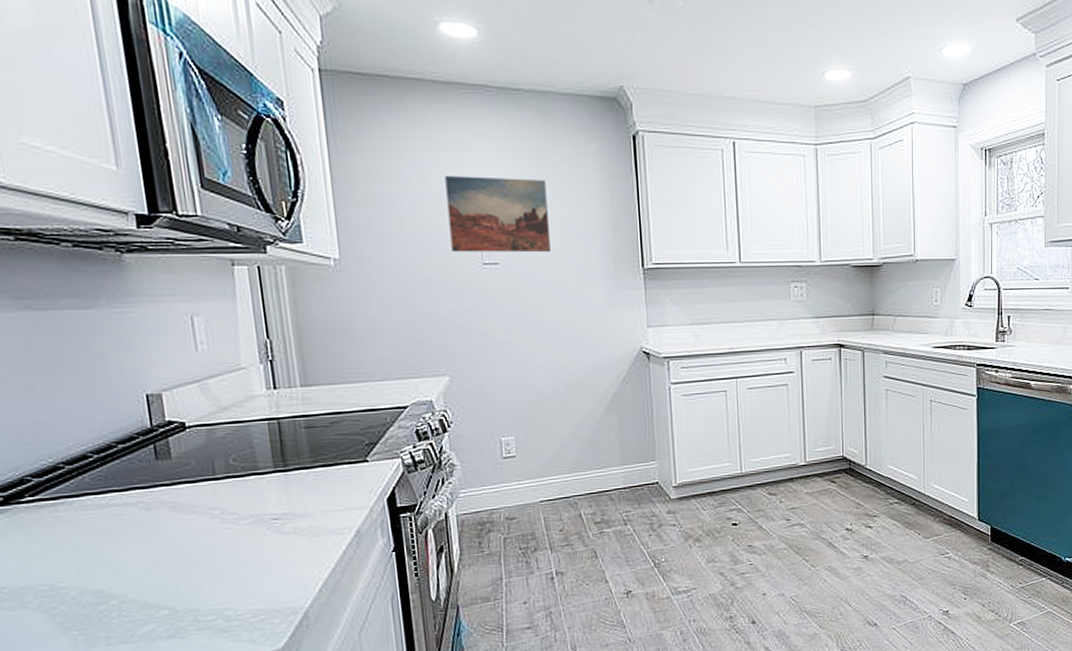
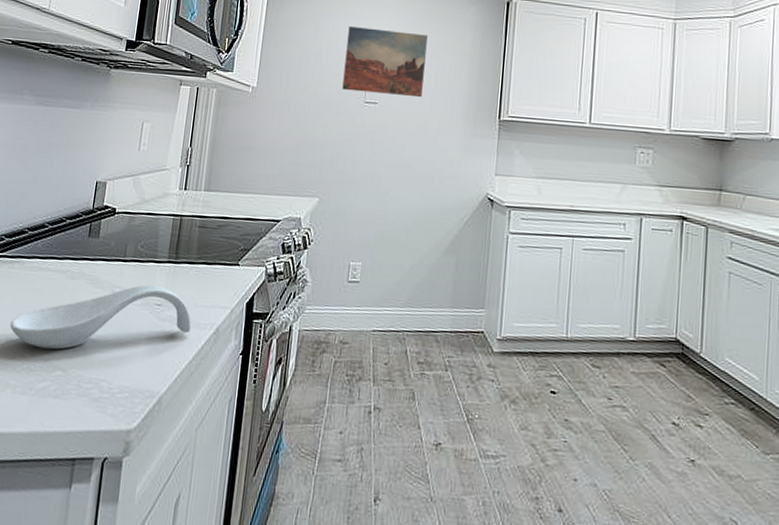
spoon rest: none [77,499,324,592] -> present [10,285,191,350]

